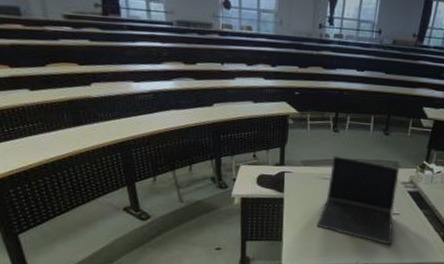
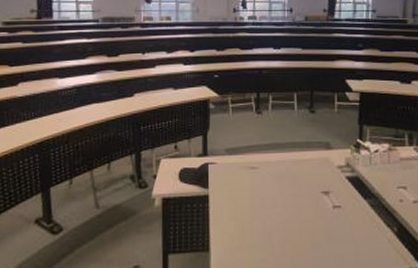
laptop computer: present [317,155,400,246] -> none [248,140,338,250]

